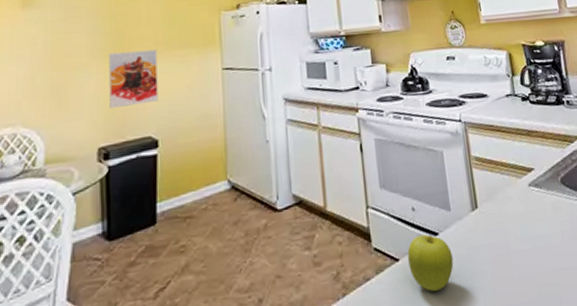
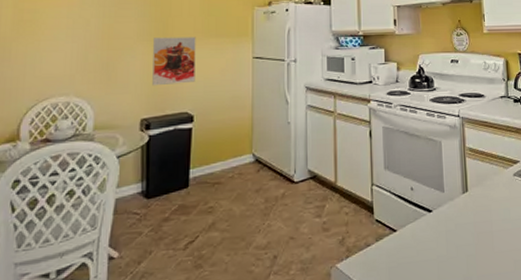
fruit: present [407,234,454,292] -> none [404,211,443,260]

